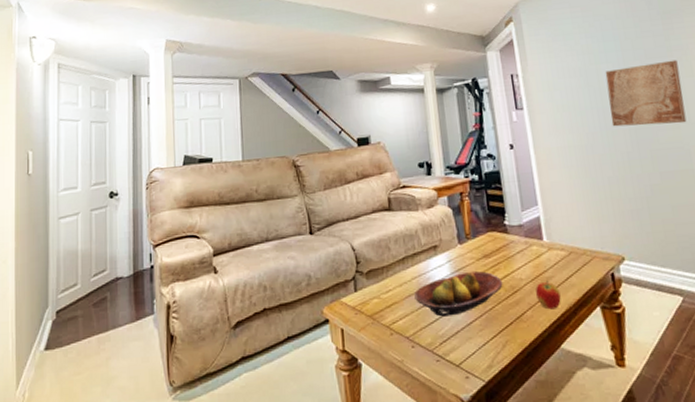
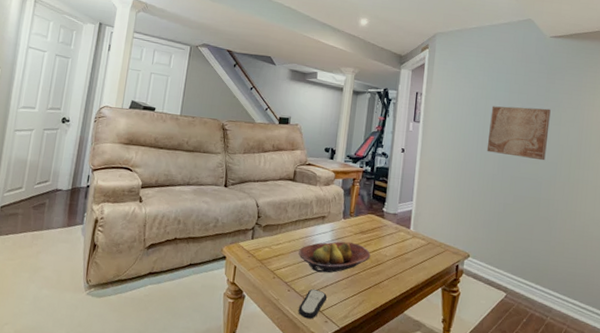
remote control: none [429,338,461,379] -> present [298,288,327,319]
apple: present [535,281,561,310] -> none [394,261,414,284]

